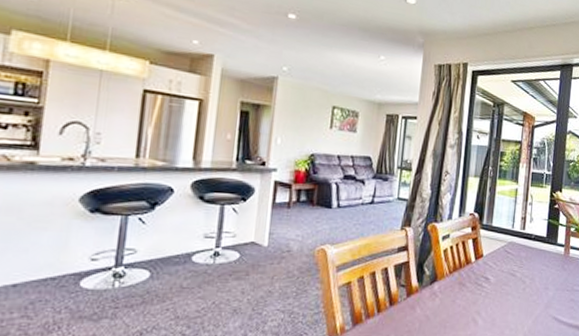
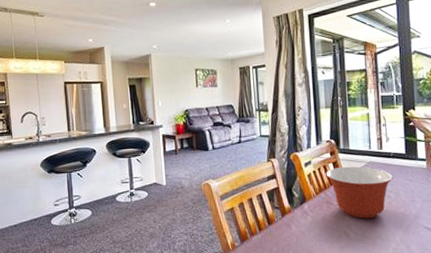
mixing bowl: none [463,244,531,305] -> present [326,166,393,219]

